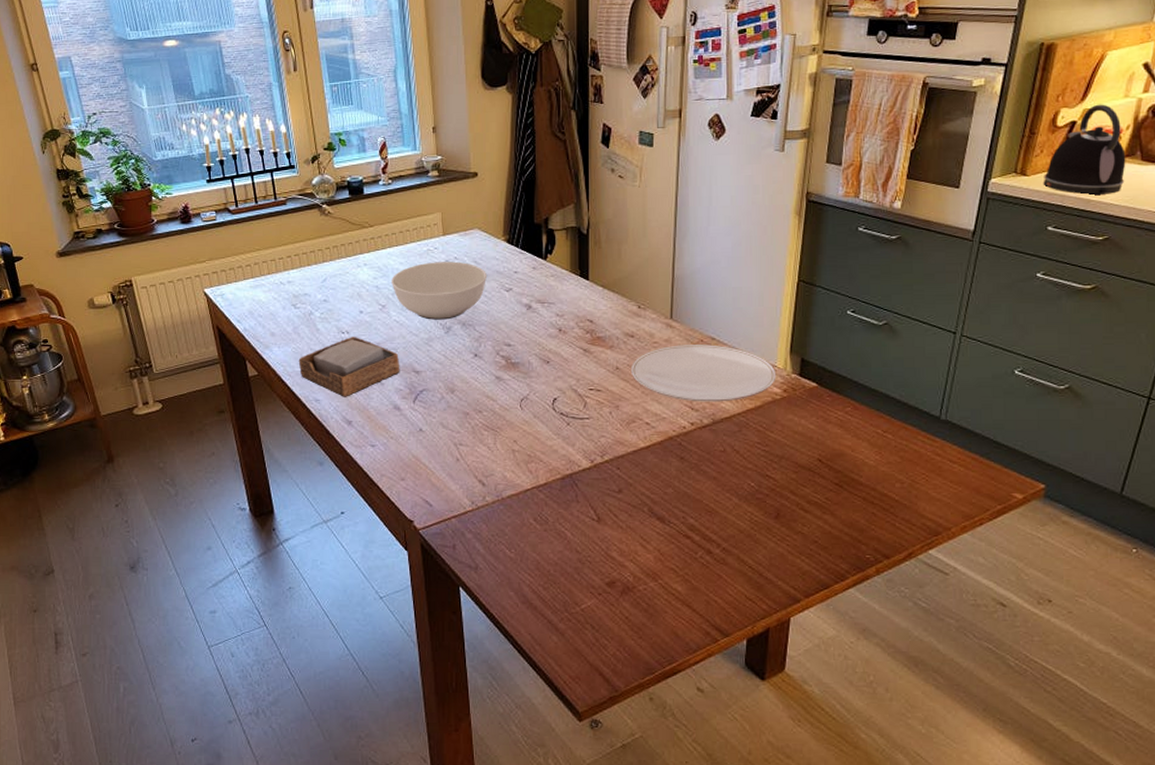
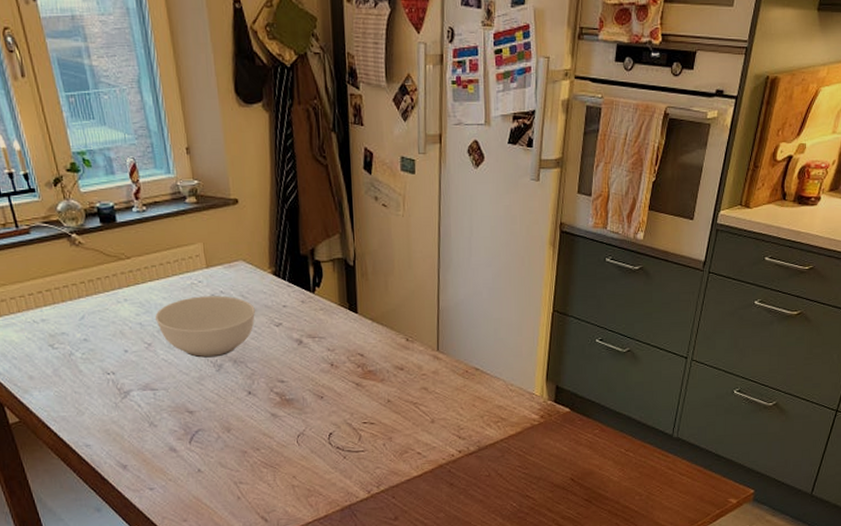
napkin holder: present [298,337,400,397] -> none [62,378,173,441]
plate: present [630,344,777,402] -> none [401,375,534,431]
kettle: present [1043,104,1126,195] -> none [763,139,831,227]

